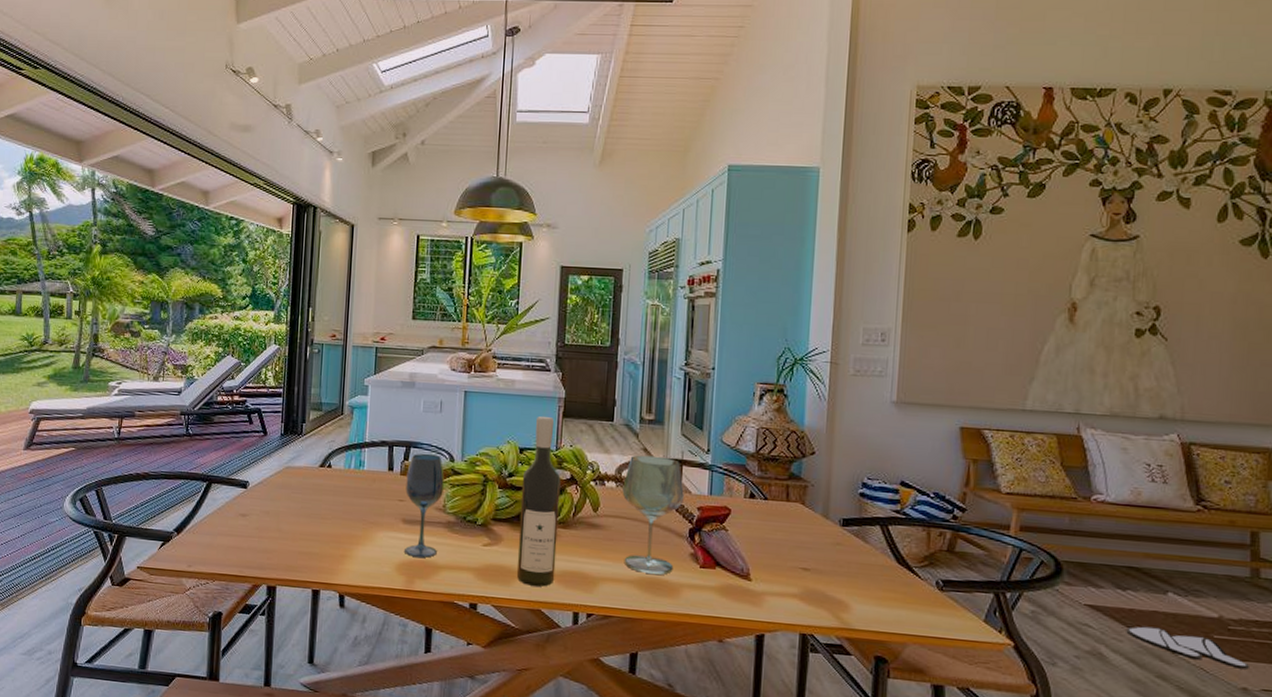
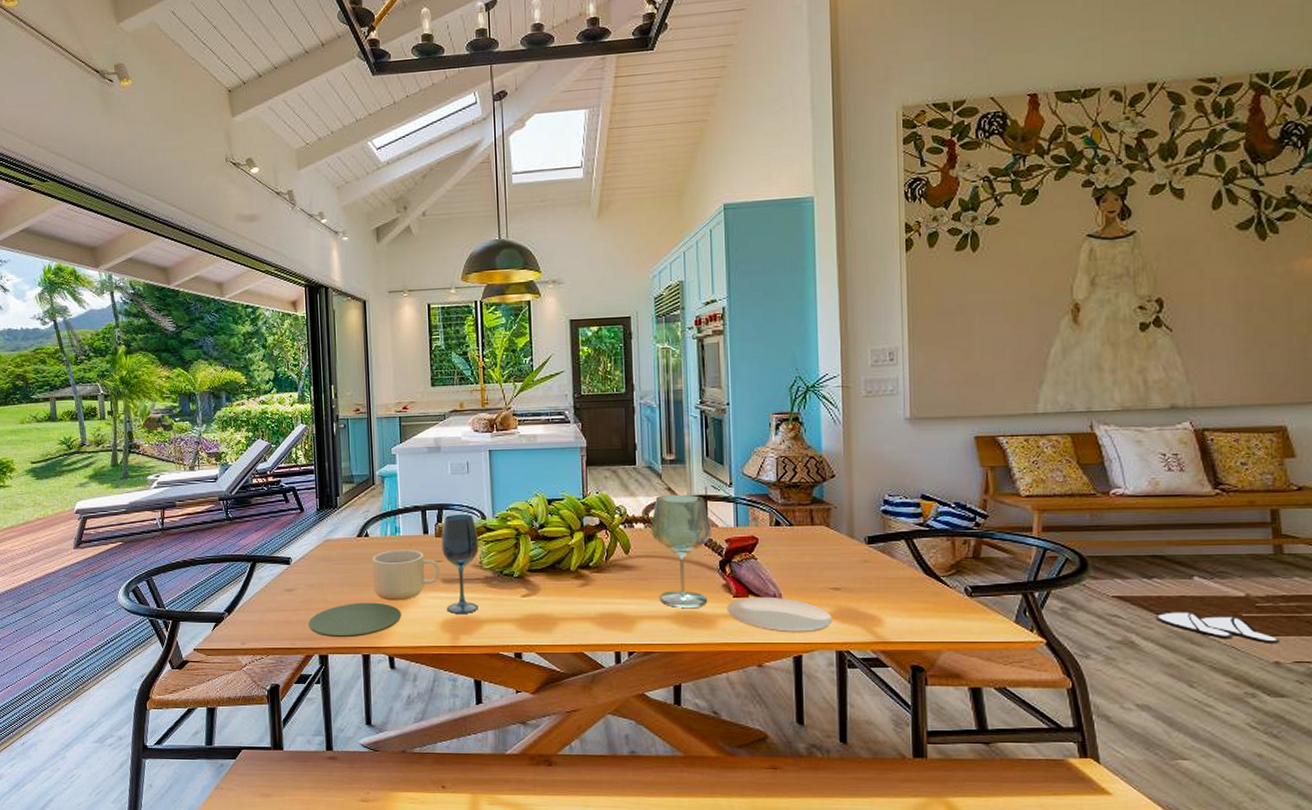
plate: none [259,535,357,571] -> present [308,602,402,638]
cup: none [330,484,402,538] -> present [372,549,441,601]
bottle: present [516,415,561,587] -> none [553,466,594,630]
plate: none [692,568,800,612] -> present [726,596,833,633]

